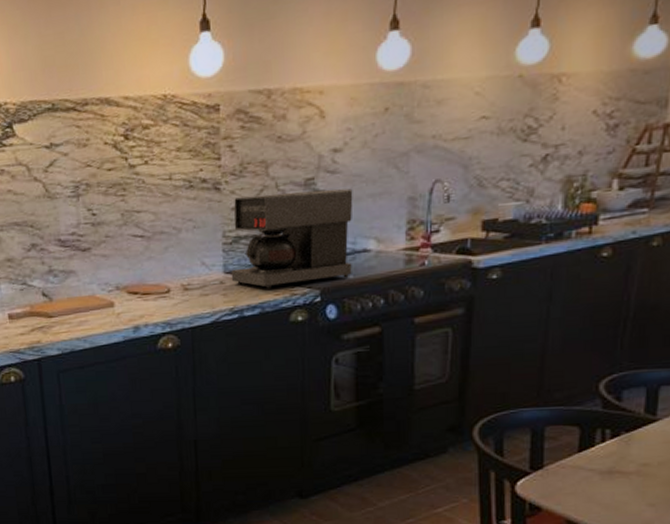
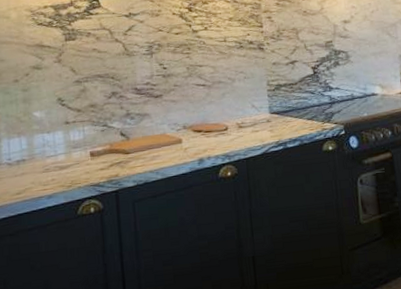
coffee maker: present [231,188,353,289] -> none [274,49,366,125]

